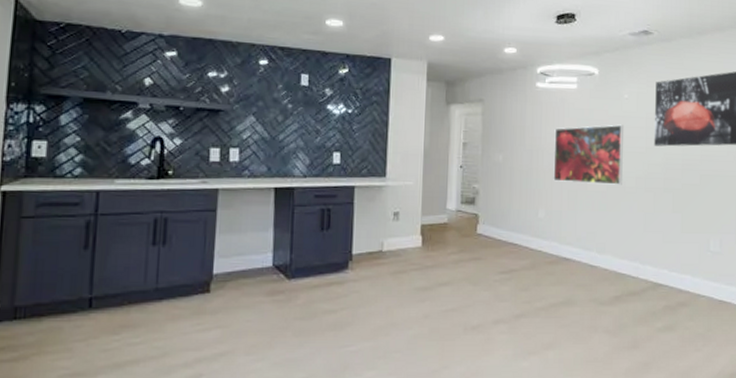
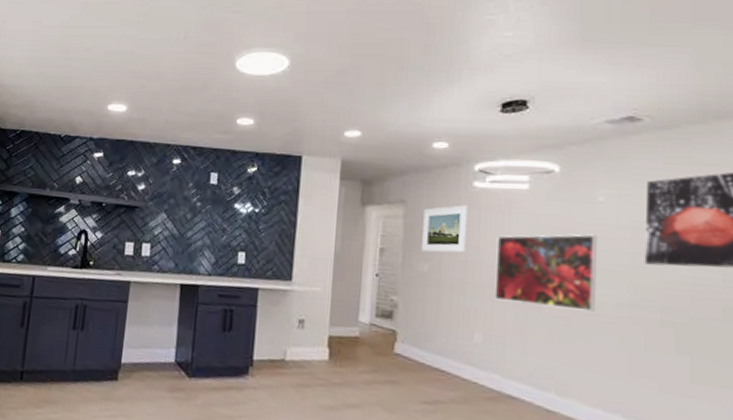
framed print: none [497,102,533,145] -> present [422,205,468,253]

